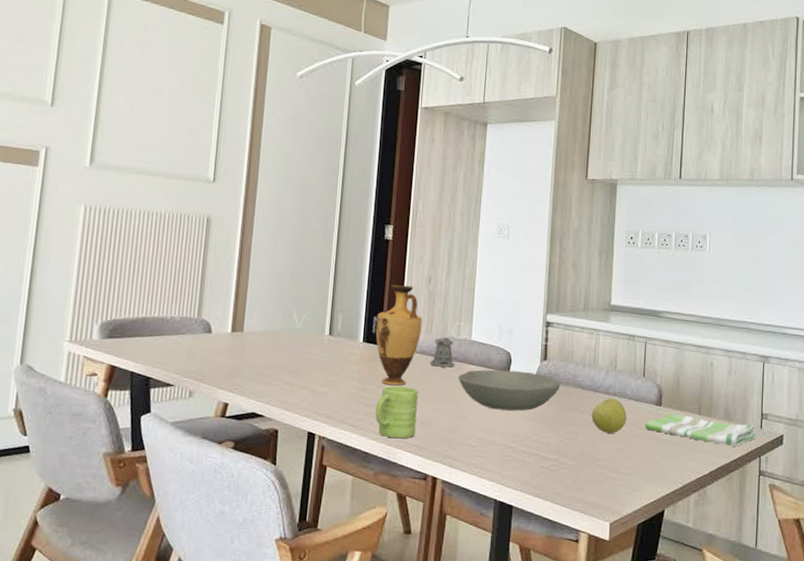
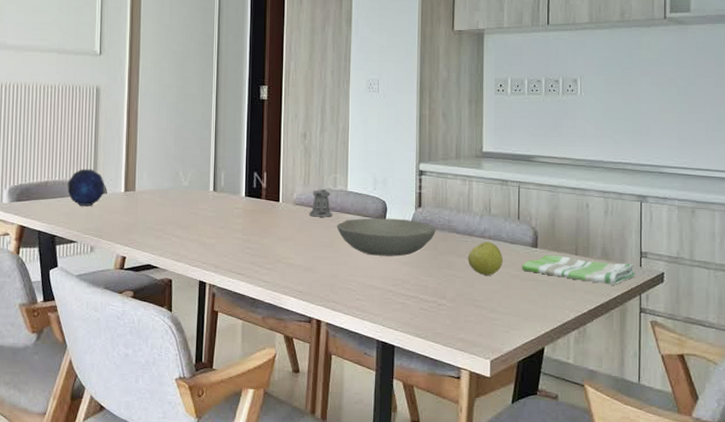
decorative orb: none [167,305,210,346] -> present [67,169,105,206]
vase: present [375,285,422,386] -> none [256,142,300,236]
mug: present [375,385,418,439] -> none [260,236,299,285]

